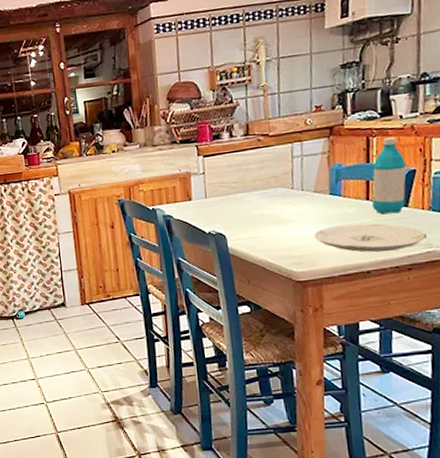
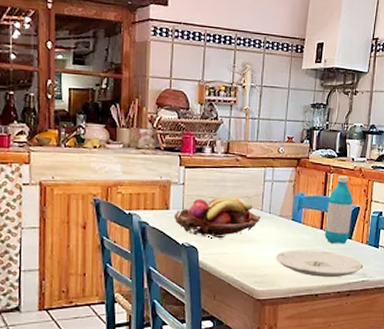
fruit basket: none [198,178,292,224] -> present [174,197,261,239]

